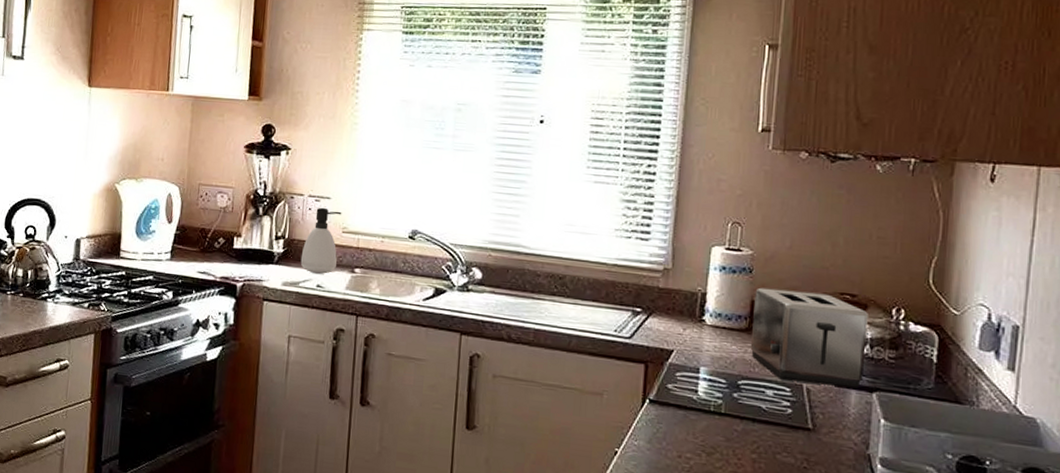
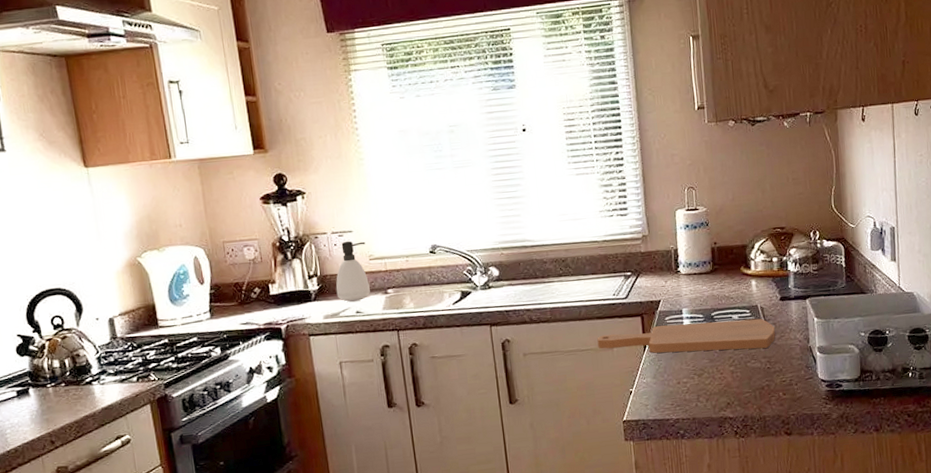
cutting board: none [584,375,822,442] -> present [597,318,775,353]
toaster: present [750,287,868,389] -> none [713,231,798,305]

